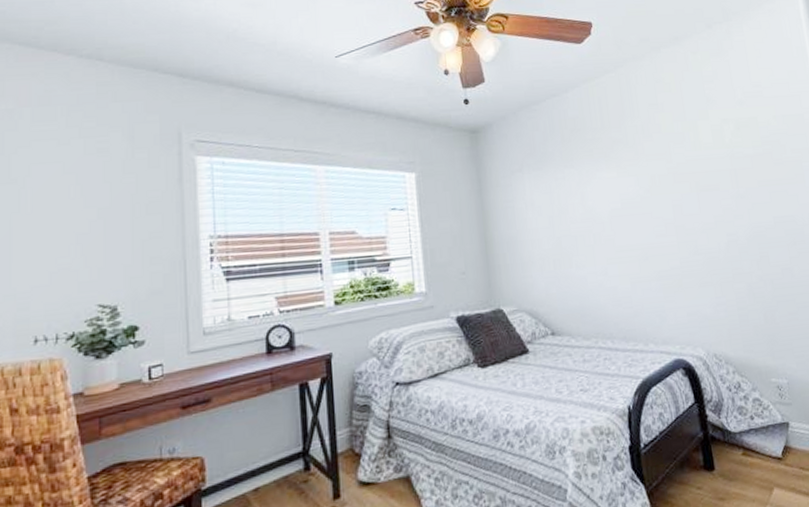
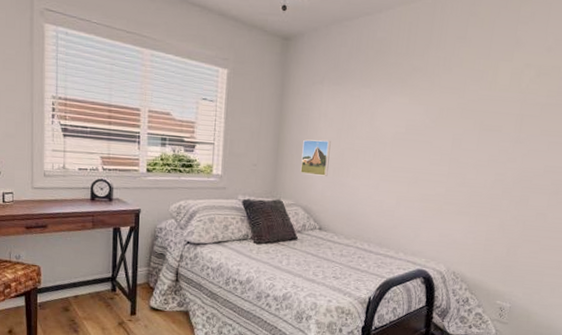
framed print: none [513,230,548,273] -> present [300,139,331,176]

